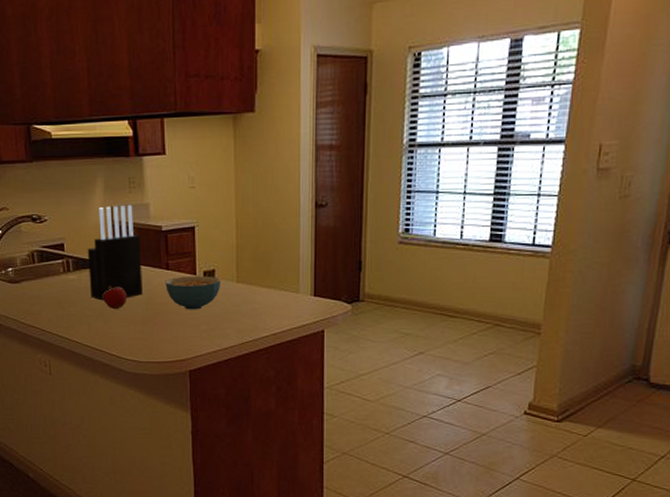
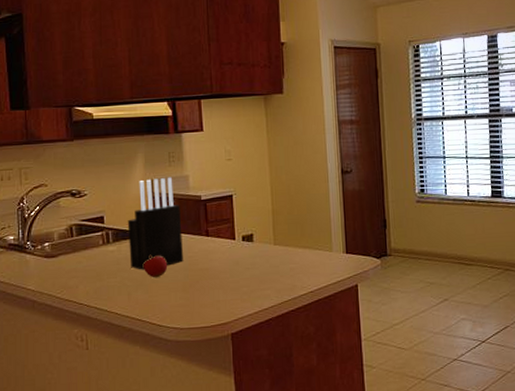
cereal bowl: present [165,276,221,310] -> none [205,240,260,274]

